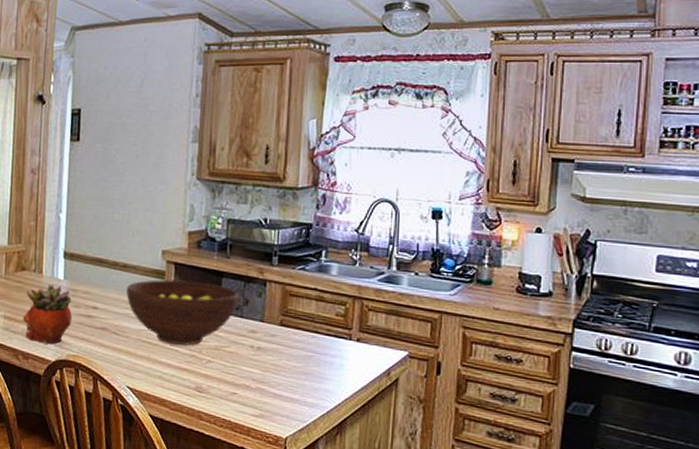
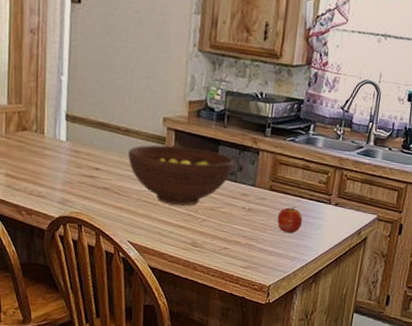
succulent planter: present [22,285,73,344] -> none [25,145,75,202]
apple: none [290,344,320,375] -> present [277,207,302,233]

